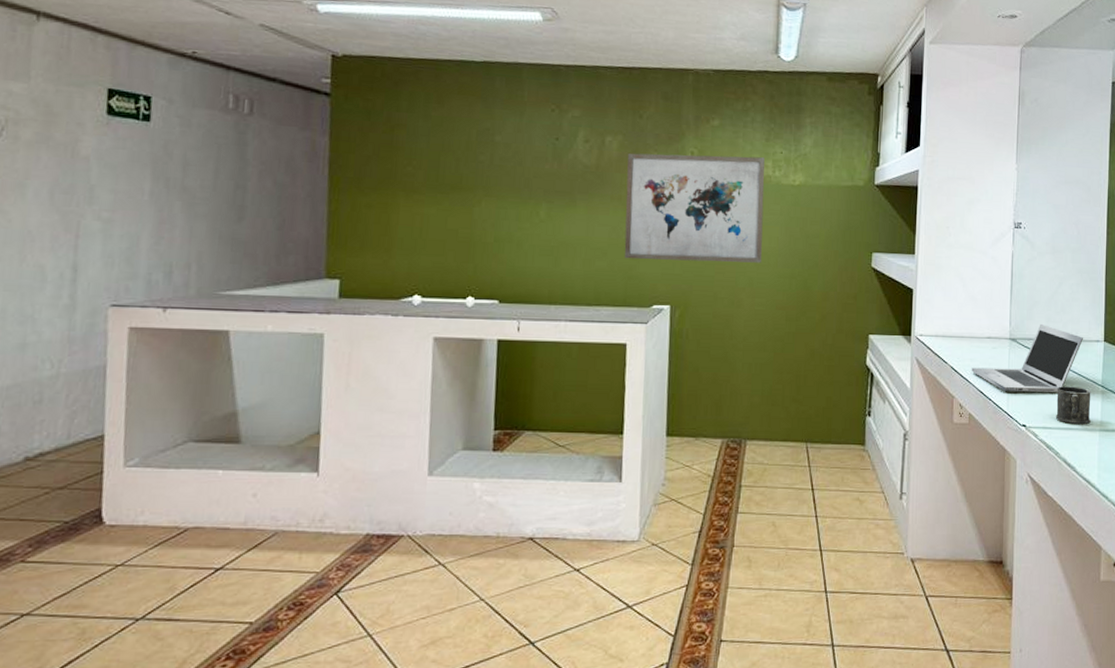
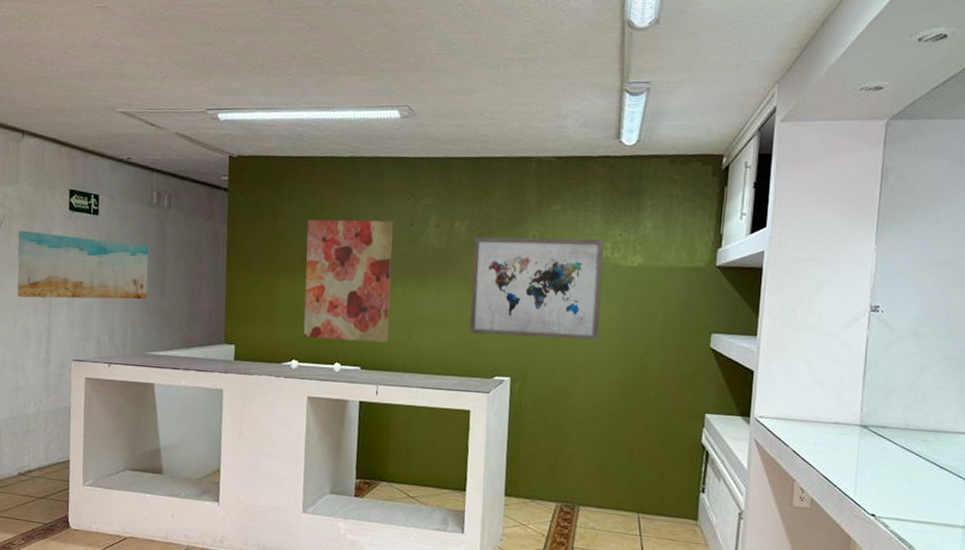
wall art: none [25,139,223,227] -> present [17,230,149,300]
wall art: none [427,131,536,272] -> present [303,219,393,343]
laptop: present [971,324,1084,393] -> none [815,412,949,484]
mug: present [1055,386,1091,425] -> none [910,477,955,520]

